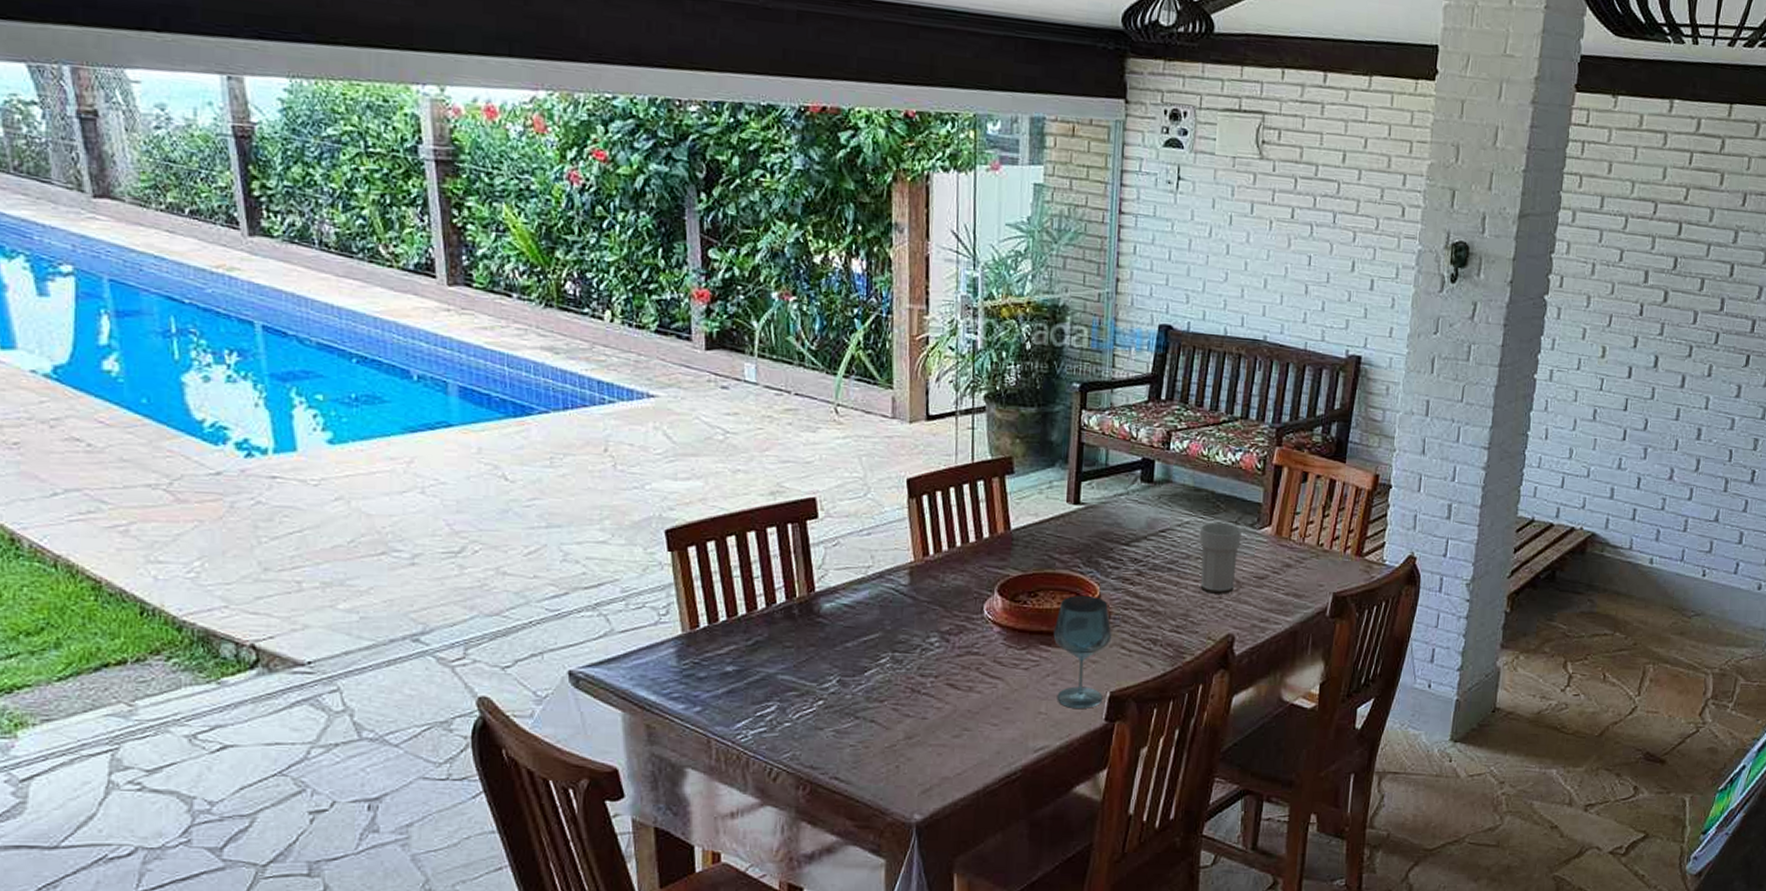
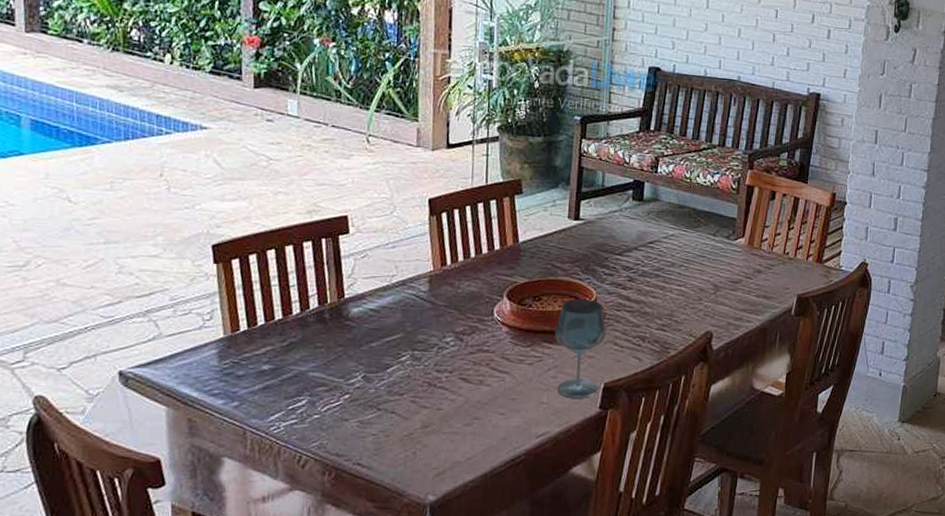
cup: present [1200,522,1242,594] -> none [683,234,719,297]

